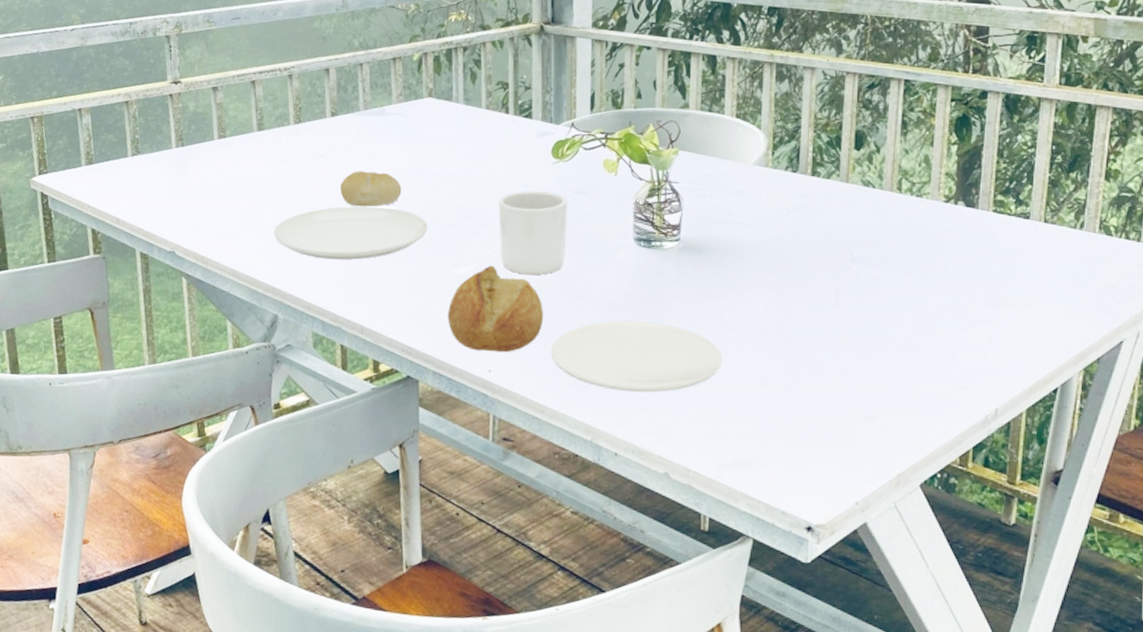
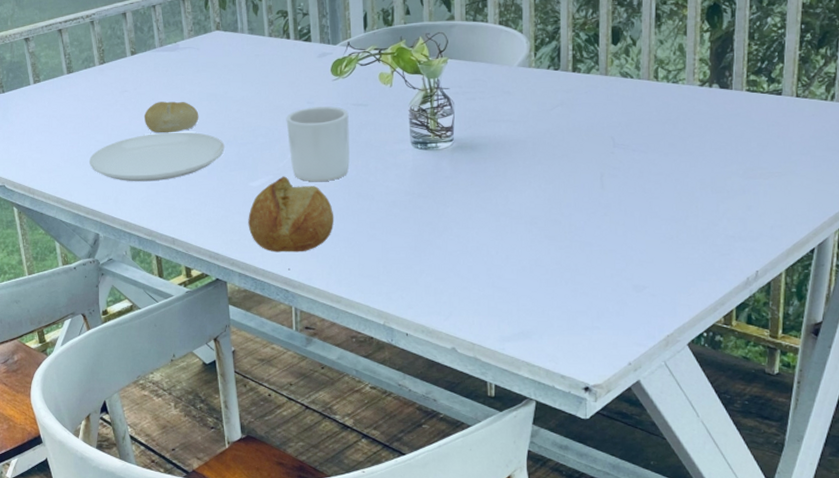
plate: present [551,320,723,393] -> none [343,216,500,278]

